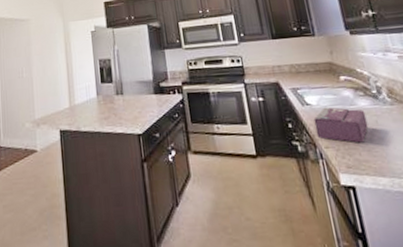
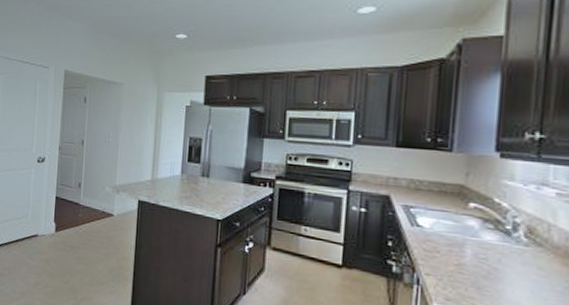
tissue box: present [313,107,369,143] -> none [419,232,488,279]

